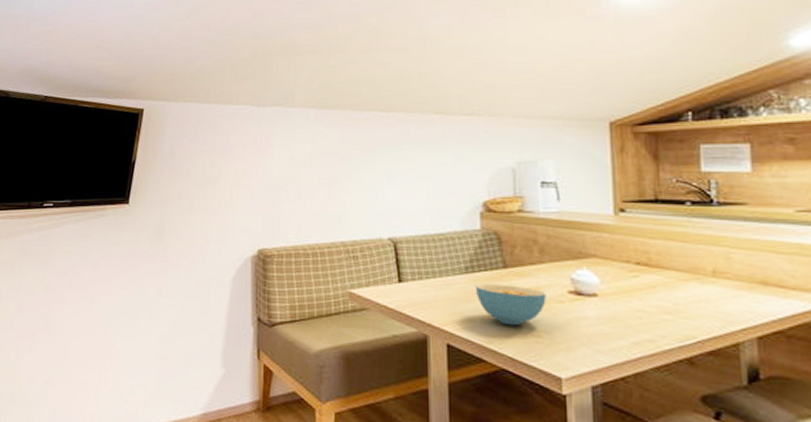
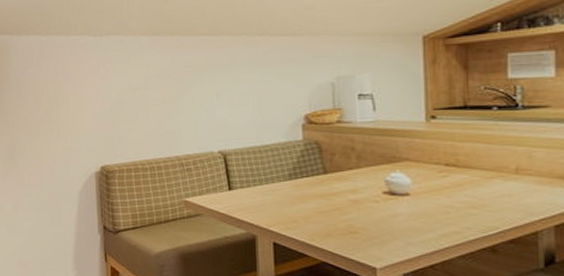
cereal bowl: present [475,284,547,326] -> none [298,188,363,224]

